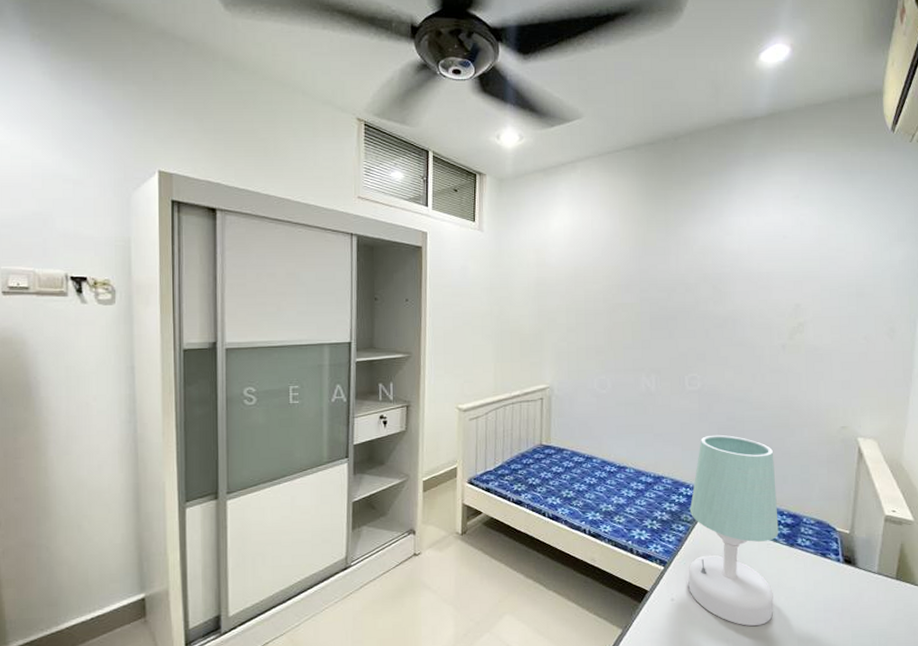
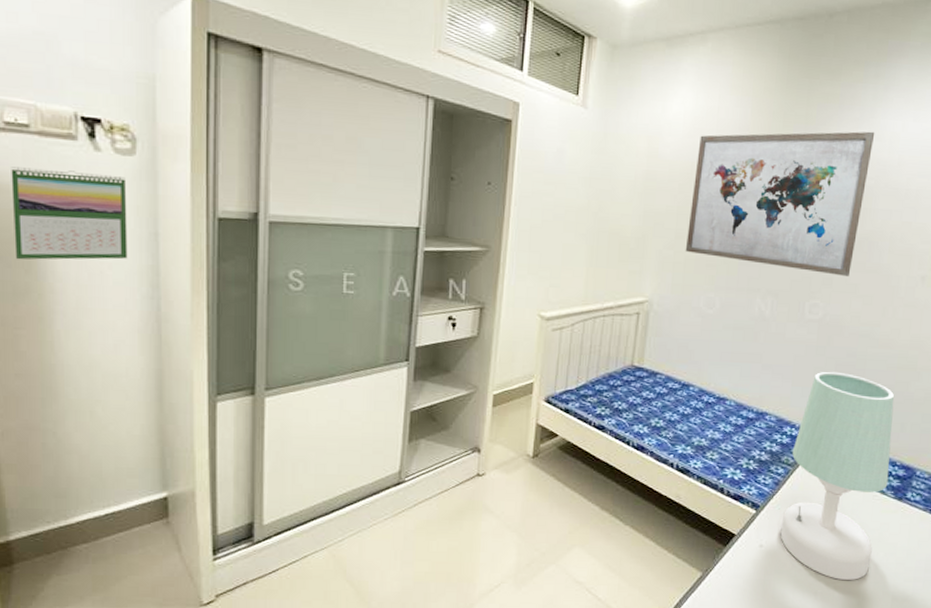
calendar: none [14,321,109,400] -> present [11,167,128,260]
wall art: none [576,228,725,352] -> present [685,131,875,277]

